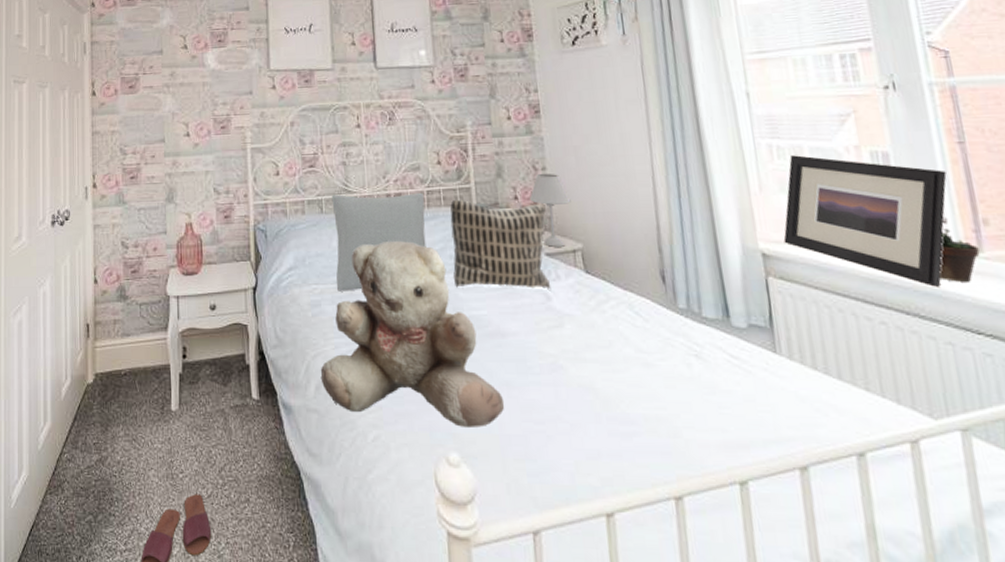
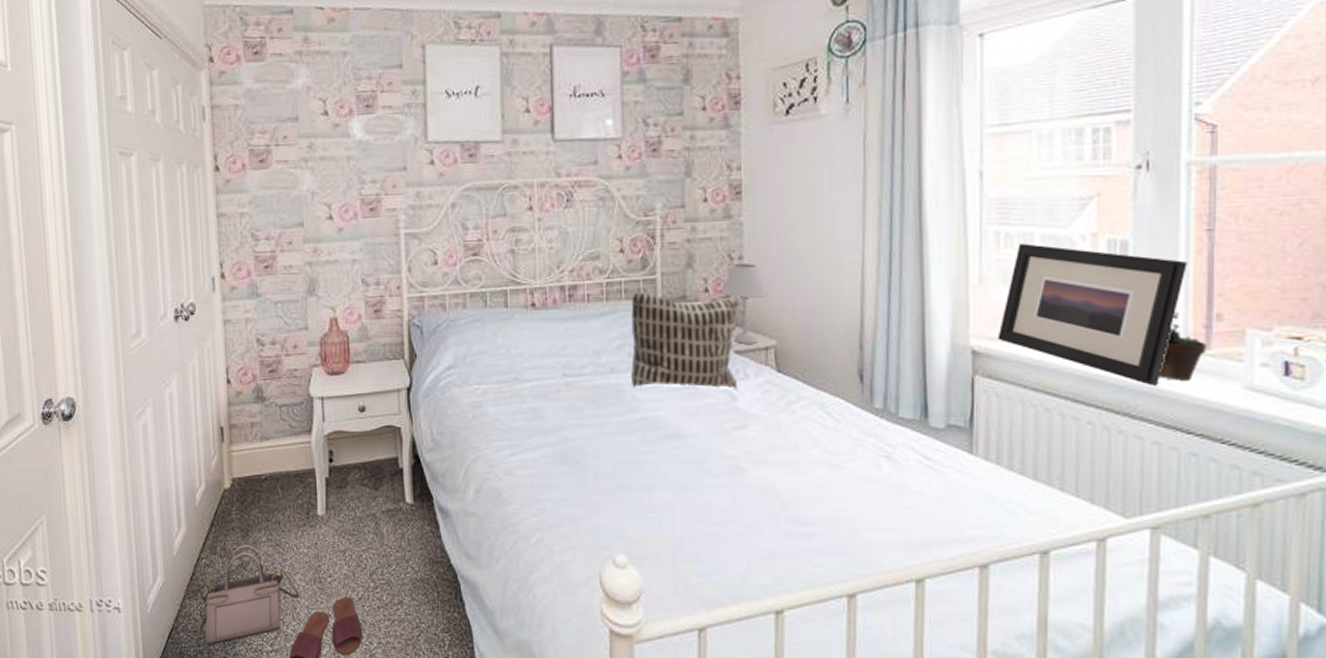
handbag: none [55,438,153,544] -> present [196,544,300,646]
teddy bear: present [320,241,505,427] -> none [480,338,678,530]
pillow: present [331,193,426,292] -> none [497,285,603,392]

